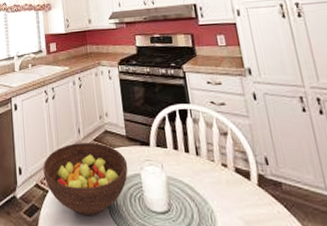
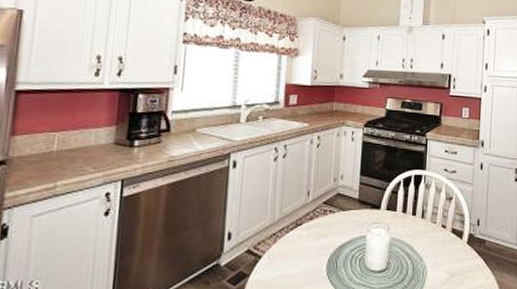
fruit bowl: present [43,142,128,216] -> none [258,204,355,280]

